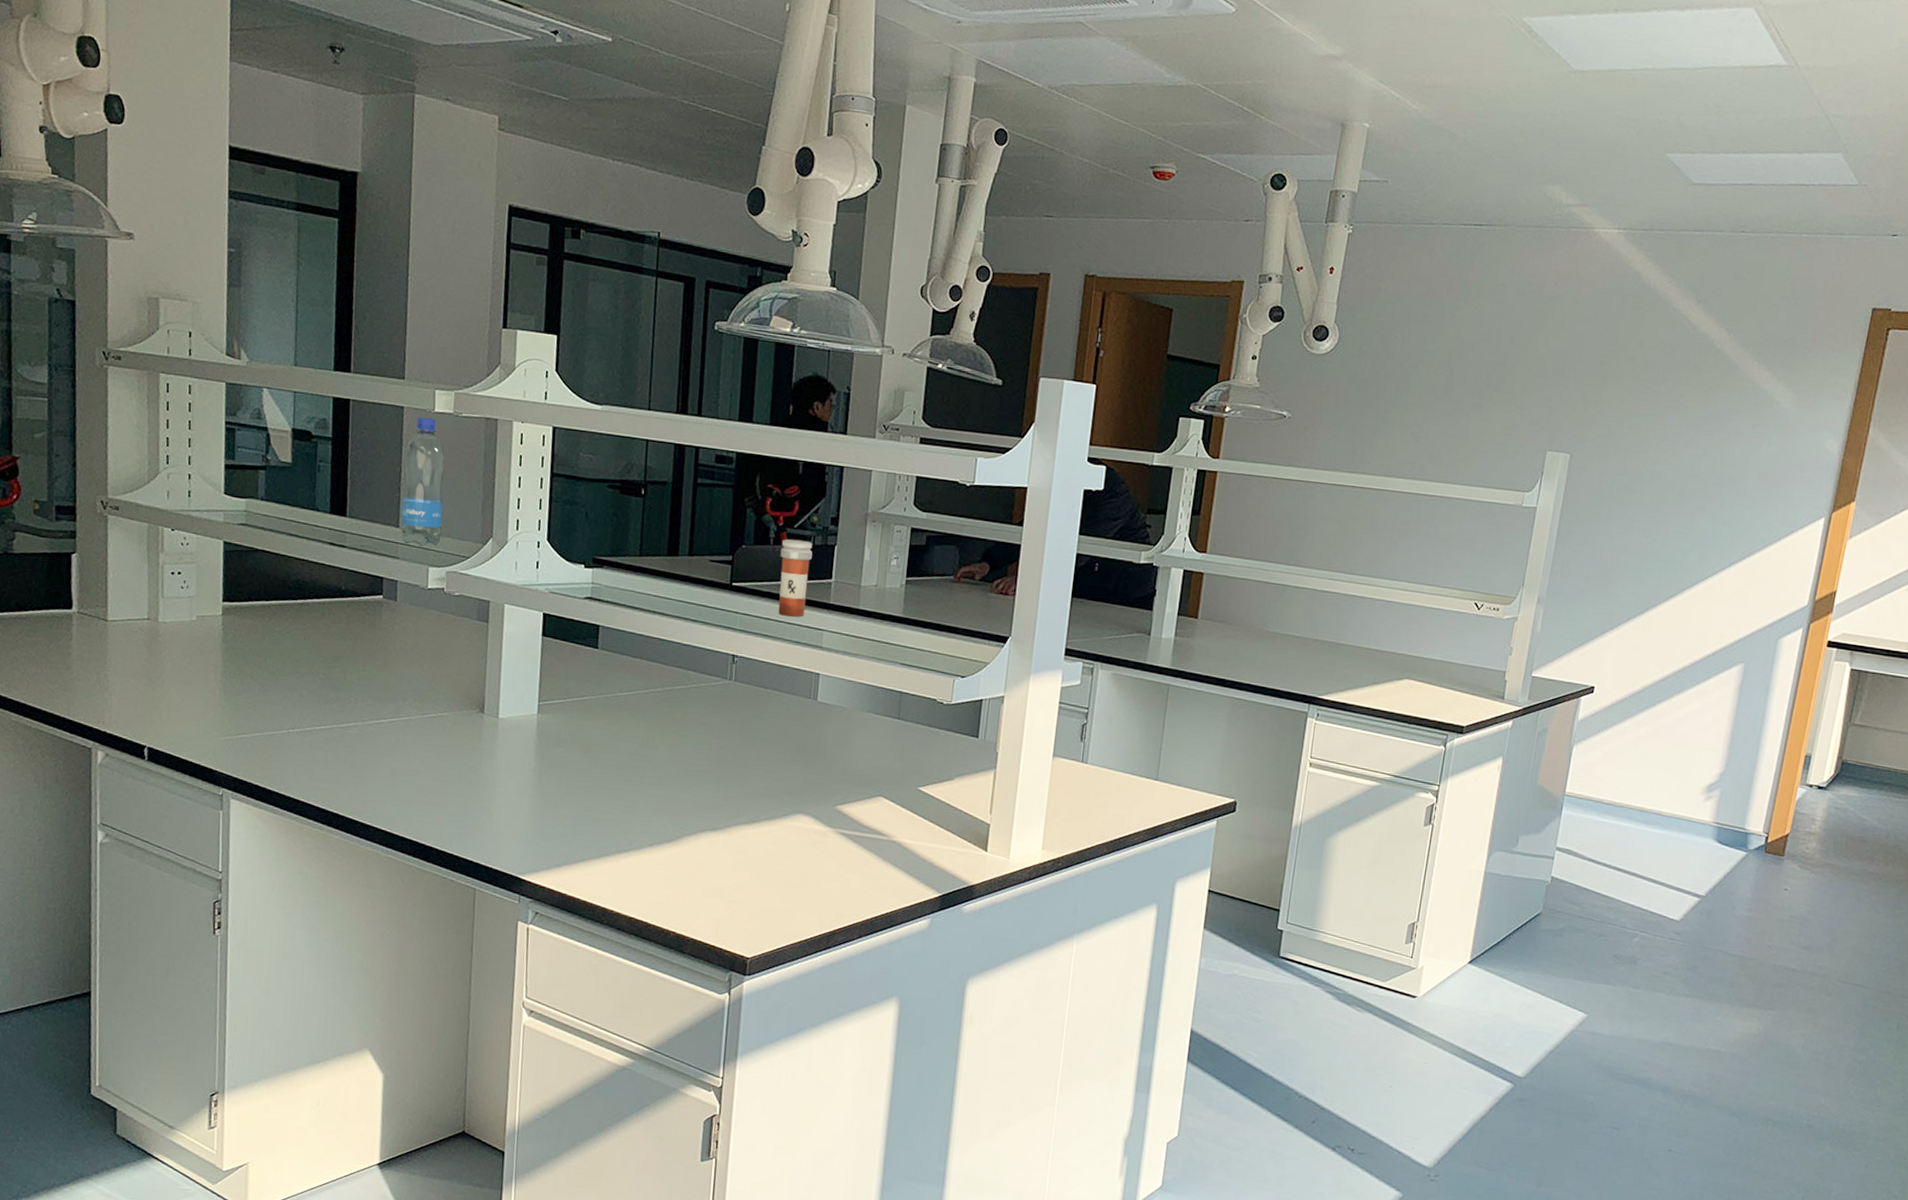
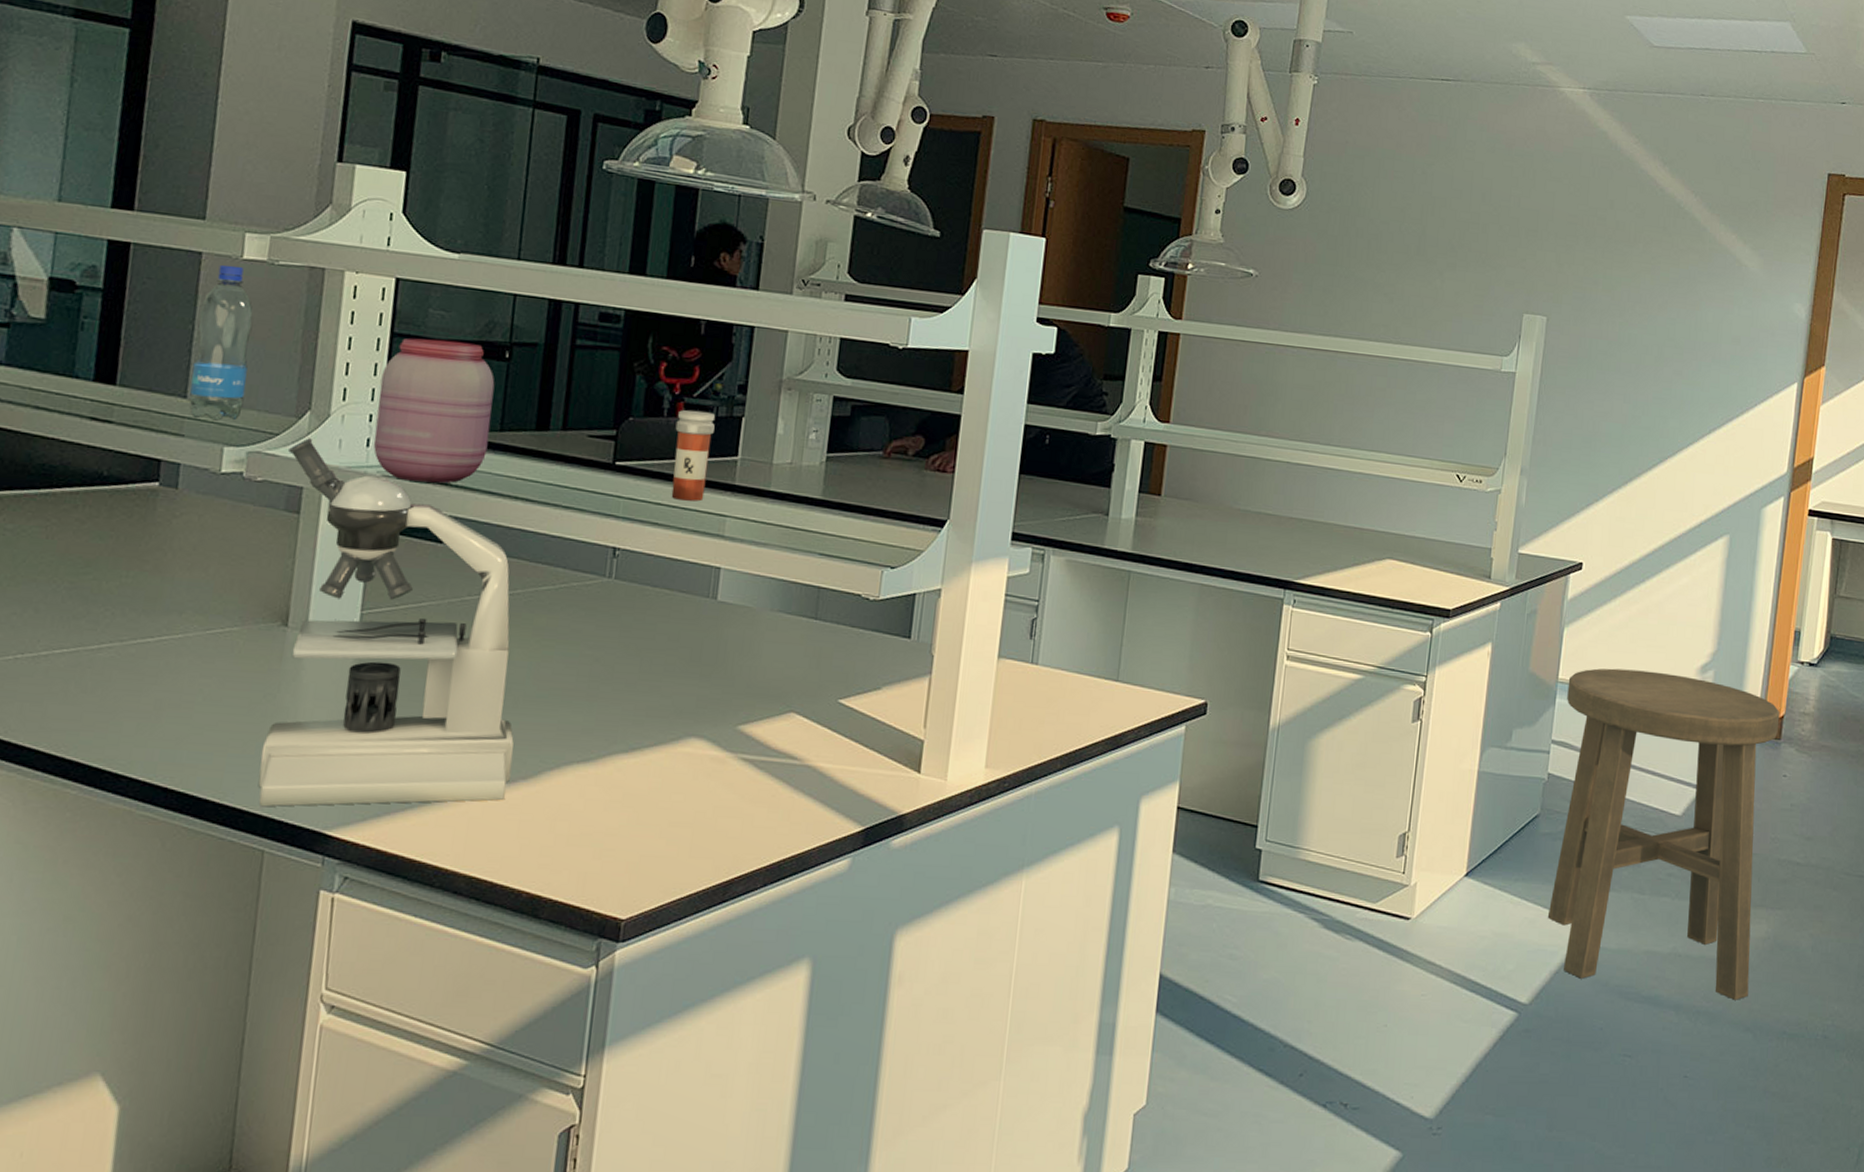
microscope: none [468,561,660,858] -> present [258,438,514,807]
jar: none [542,477,634,599] -> present [374,337,495,483]
stool: none [1545,784,1785,1088] -> present [1547,668,1780,1000]

